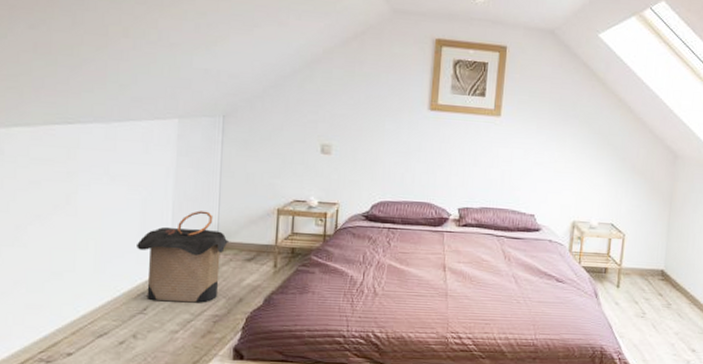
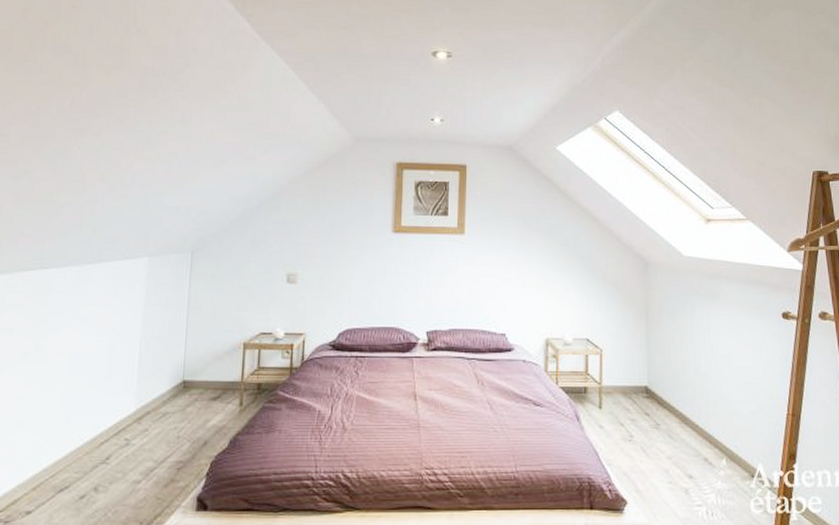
laundry hamper: present [137,210,230,303] -> none [102,349,195,449]

